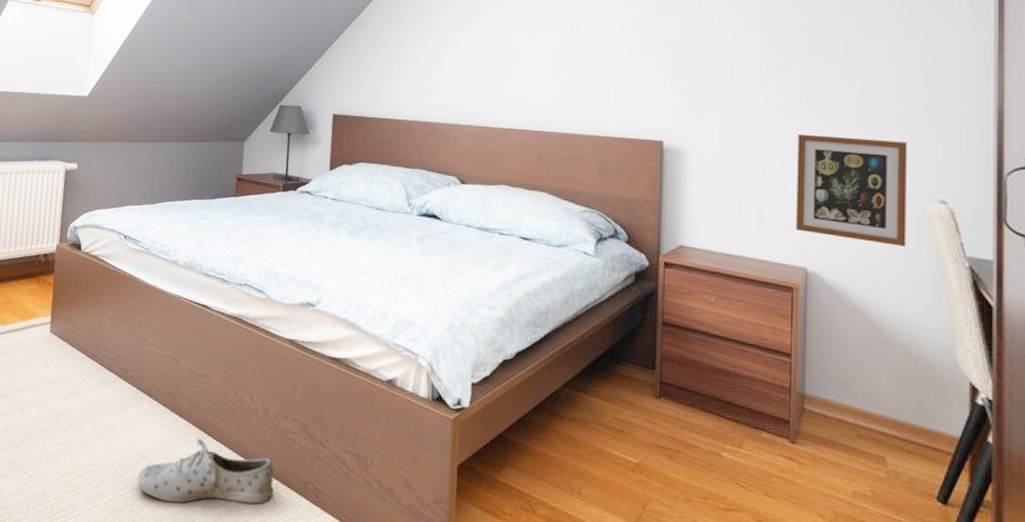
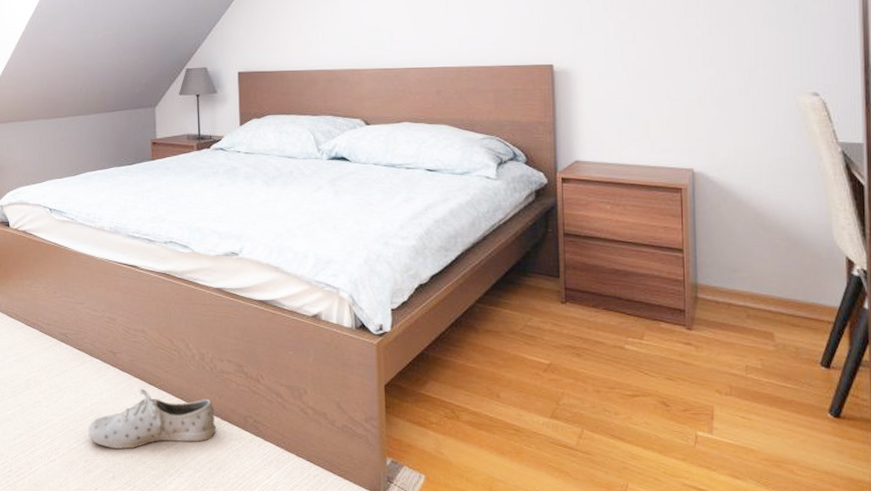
picture frame: present [796,133,907,246] -> none [679,41,783,139]

